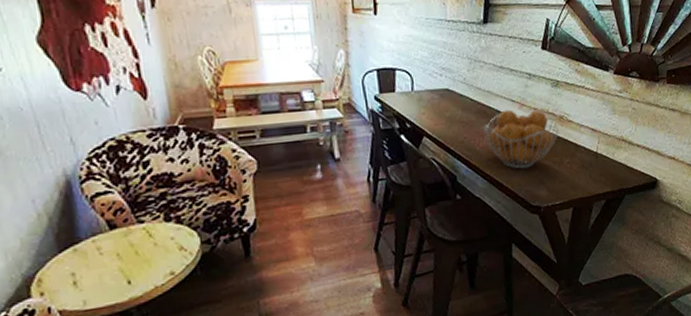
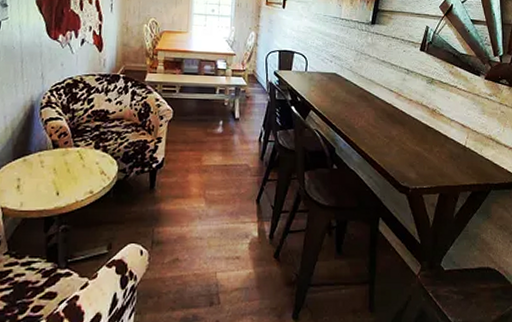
fruit basket: present [482,109,559,169] -> none [362,97,431,151]

